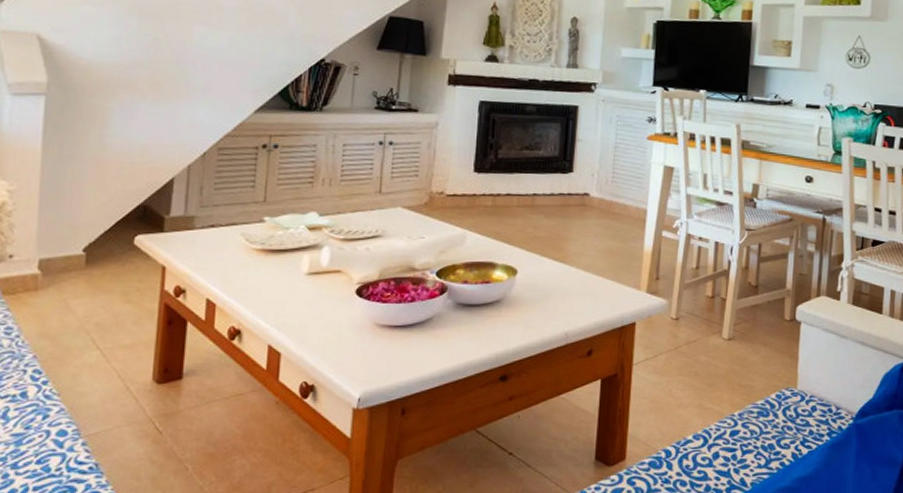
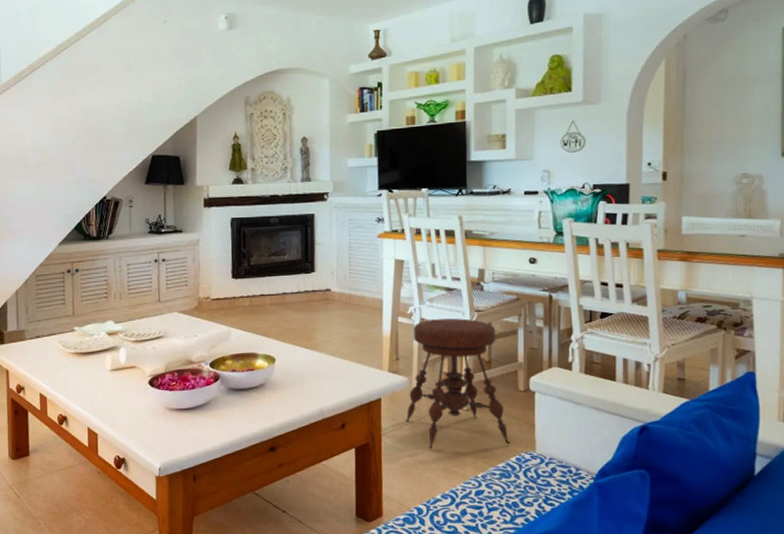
stool: none [660,236,772,383] -> present [405,318,511,449]

